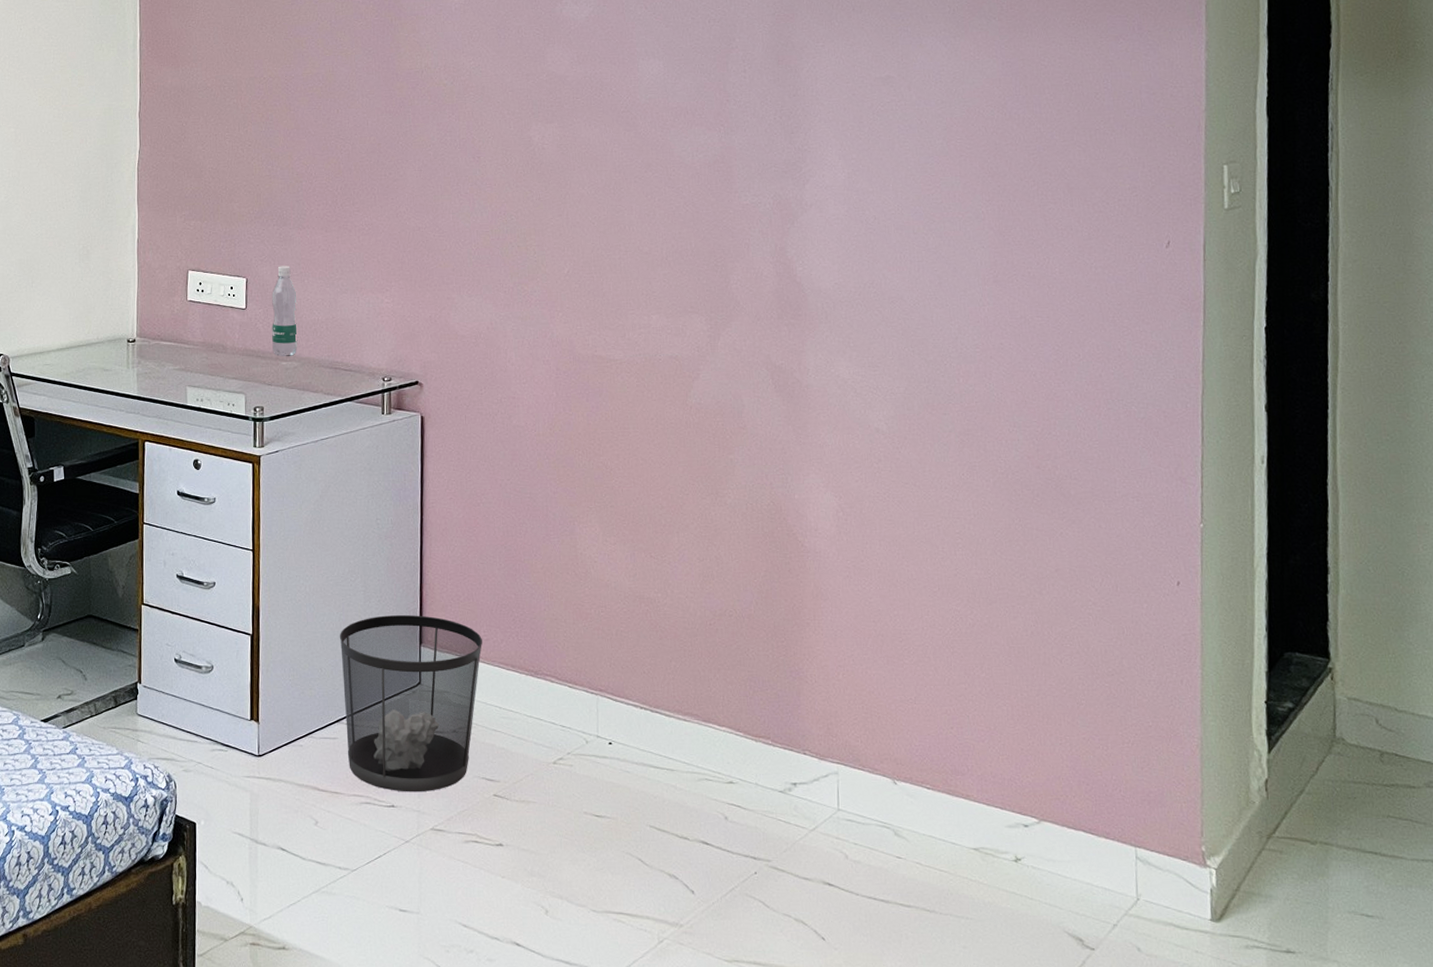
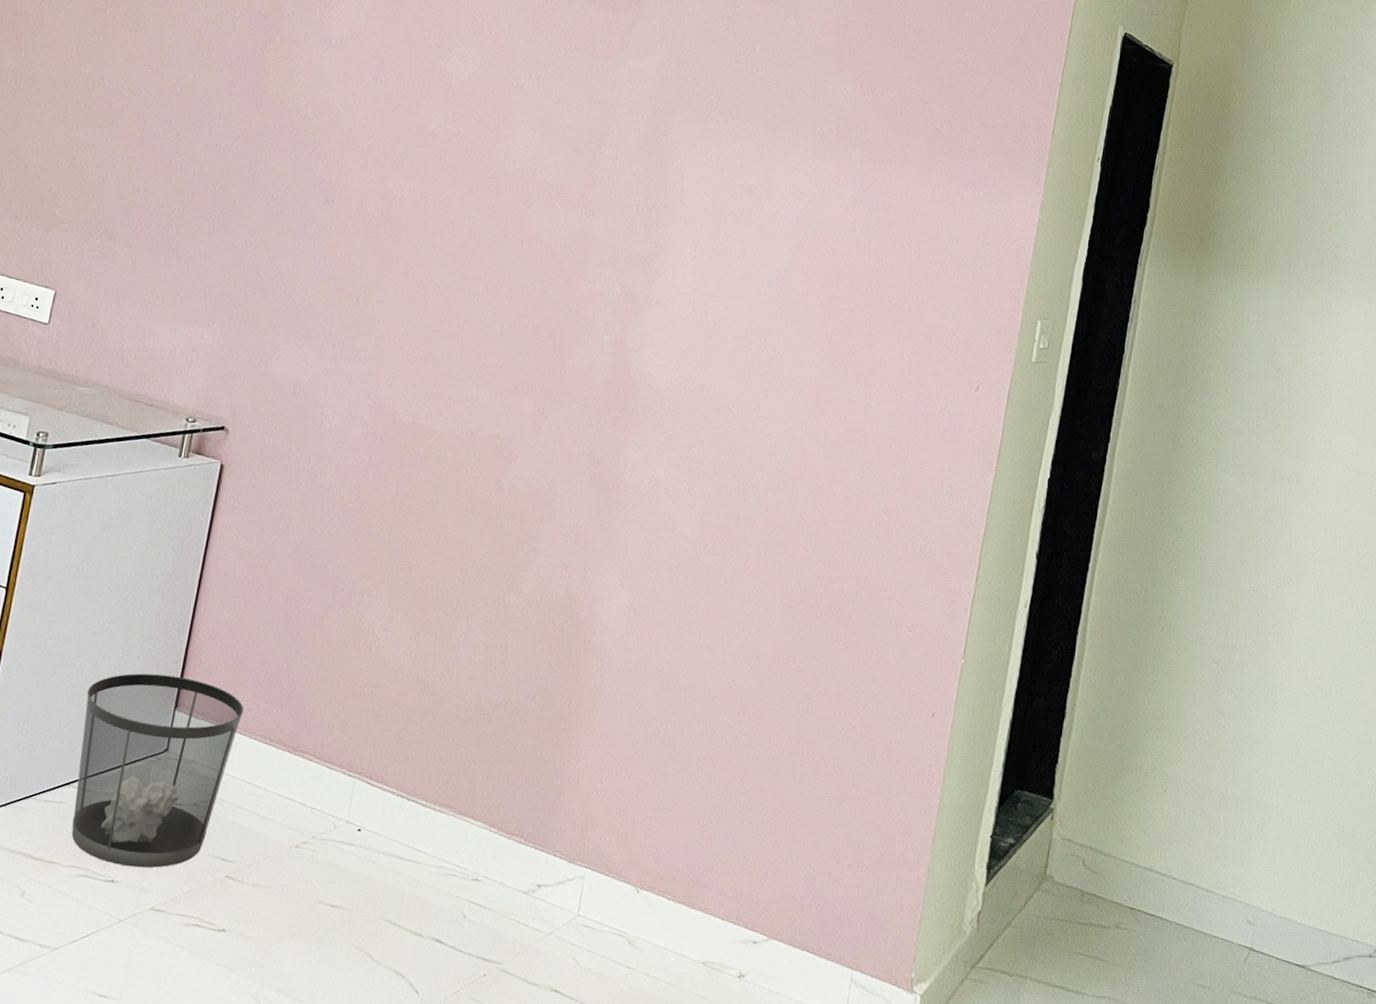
bottle: present [271,265,298,358] -> none [70,283,110,383]

